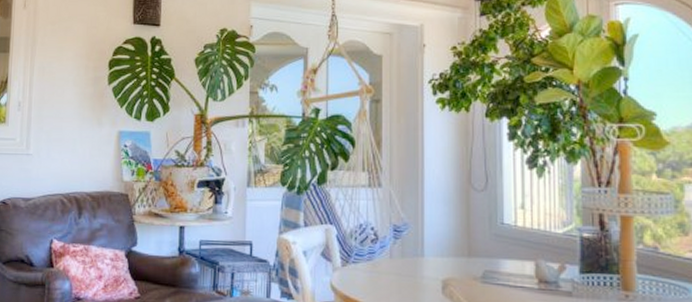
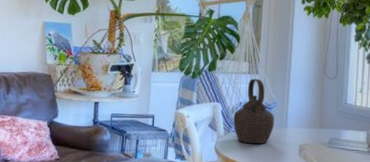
teapot: none [352,193,407,279] -> present [233,78,275,145]

